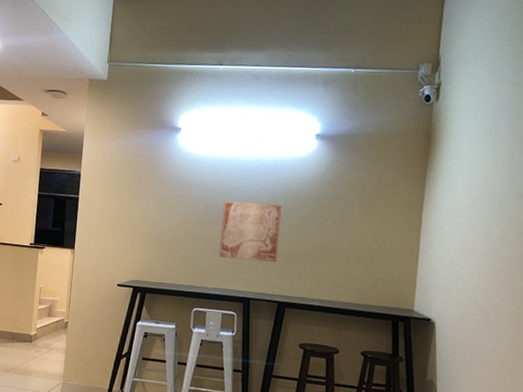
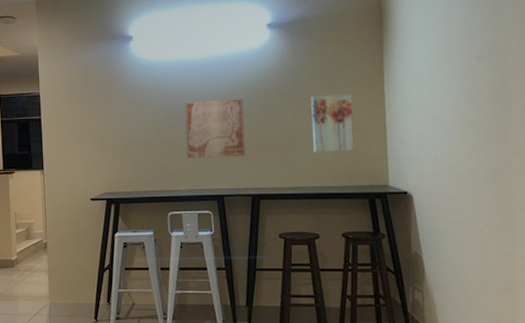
wall art: none [345,213,390,272] -> present [311,94,354,152]

